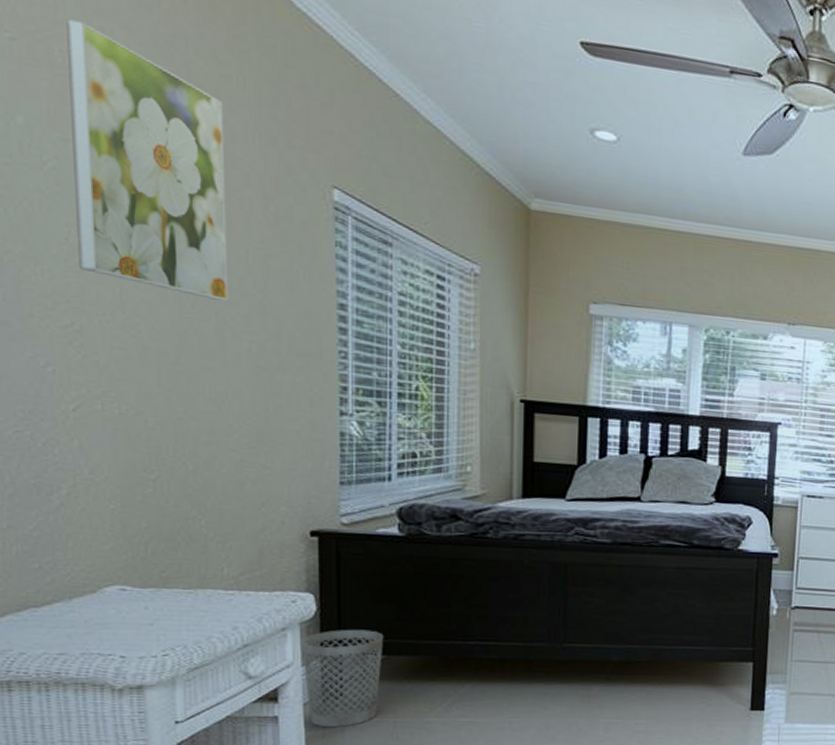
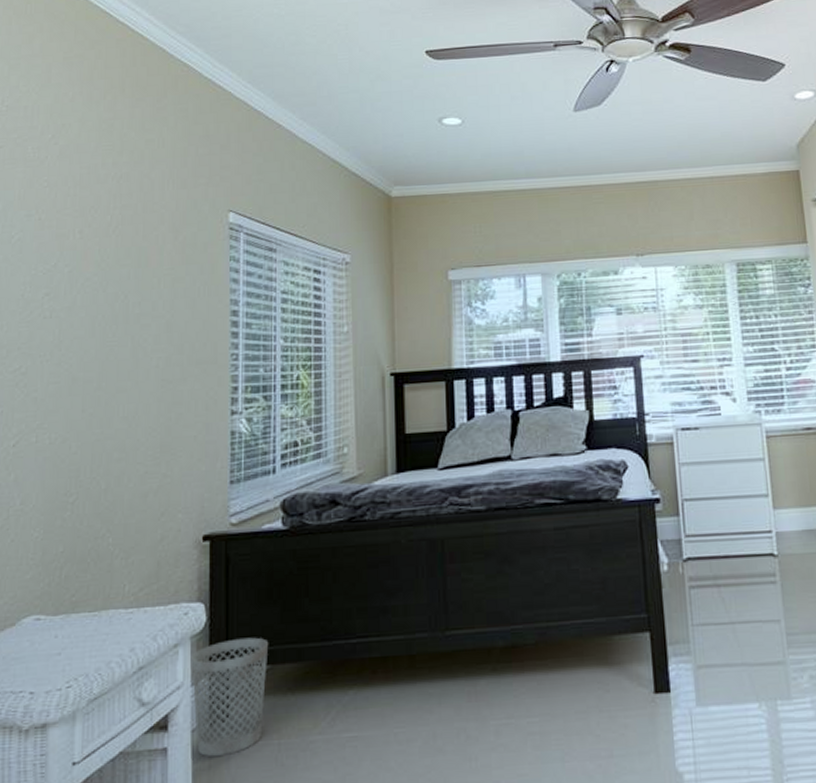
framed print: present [66,19,229,301] -> none [30,123,147,326]

